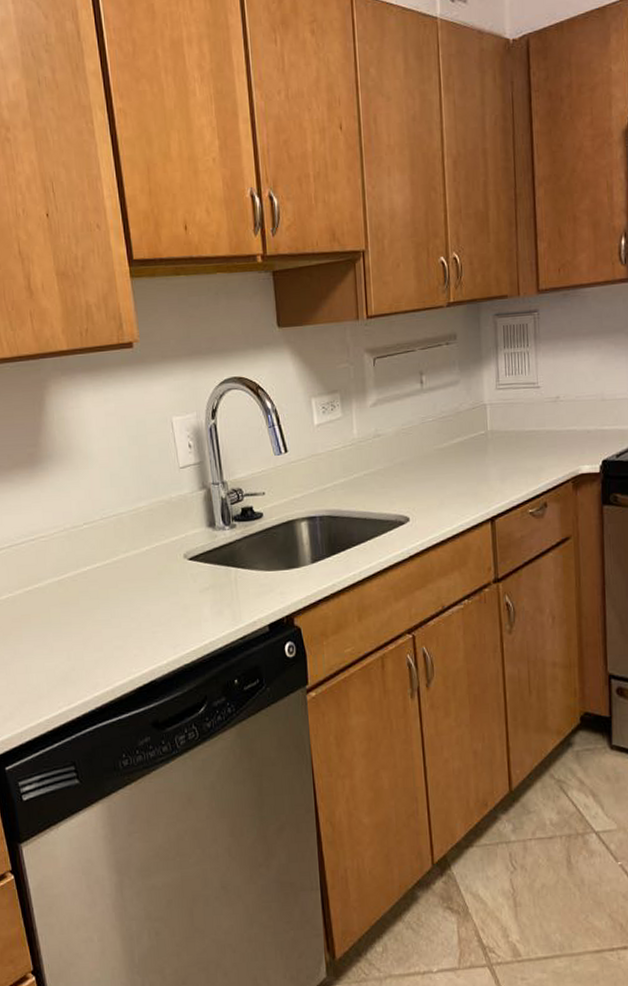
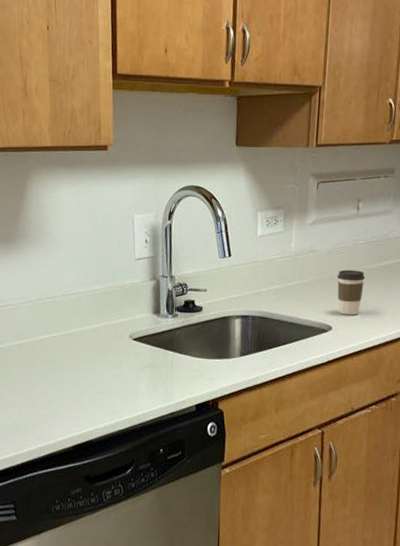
coffee cup: none [407,451,439,503] -> present [337,269,366,315]

